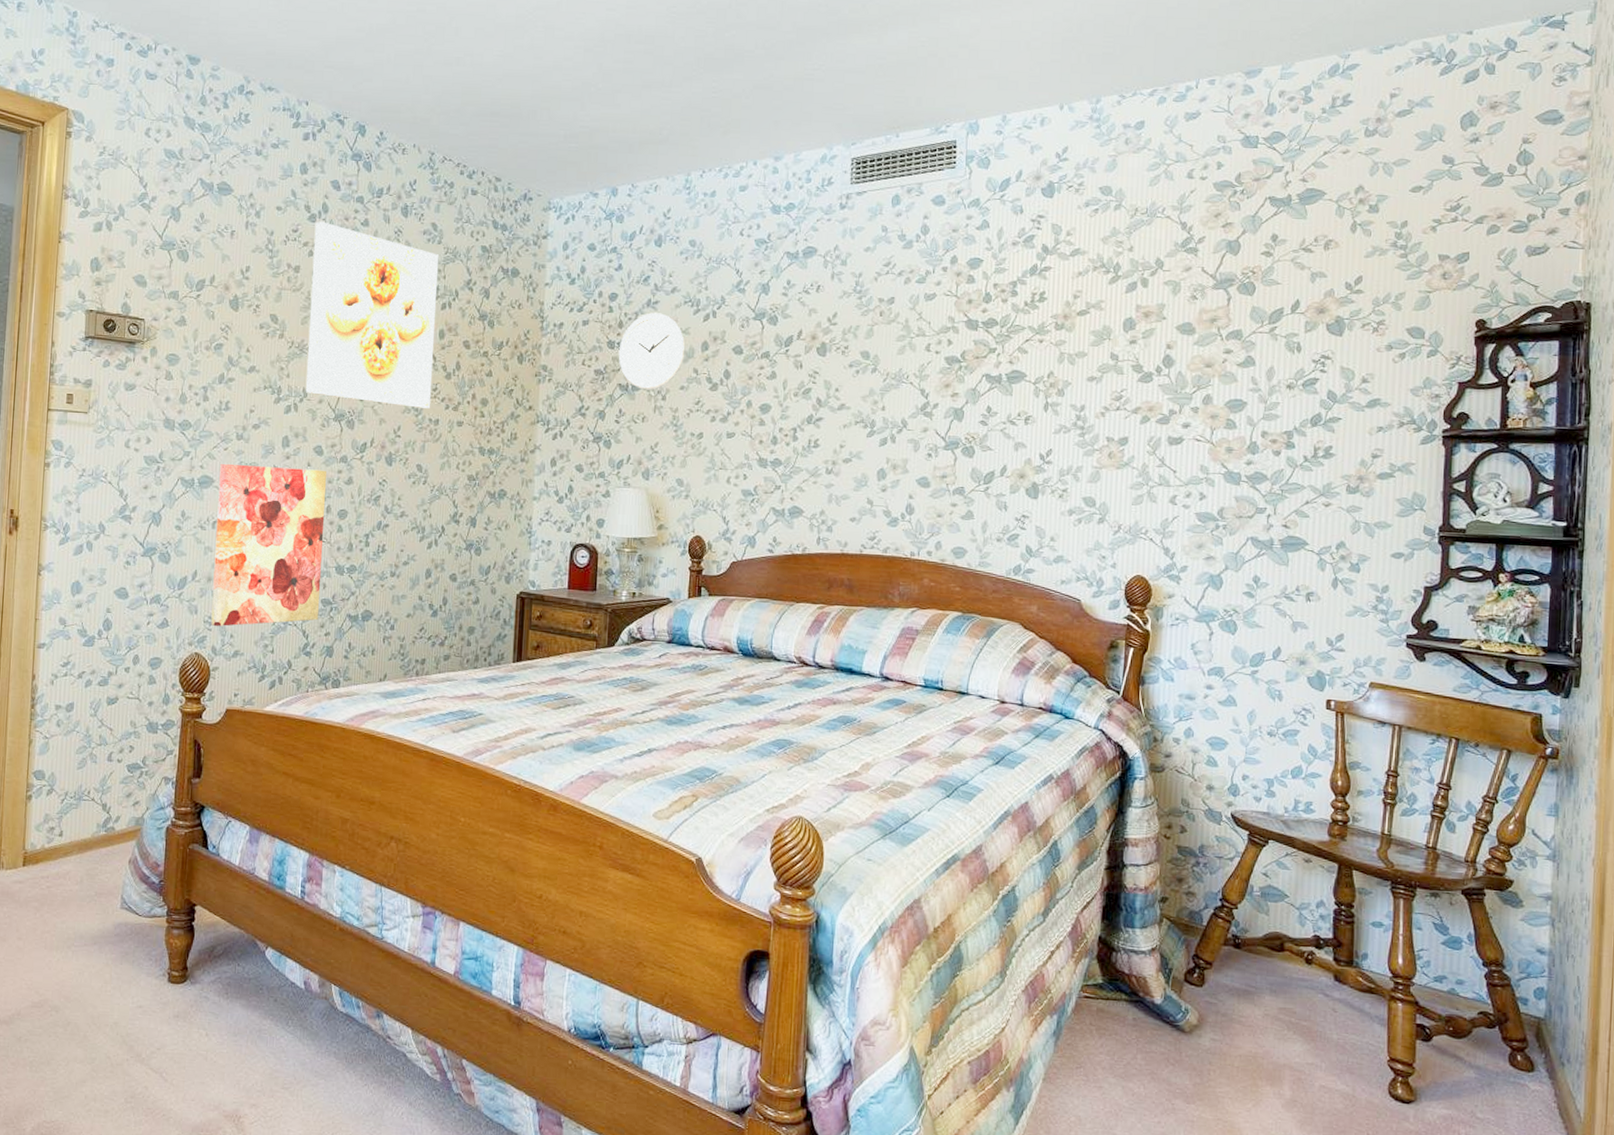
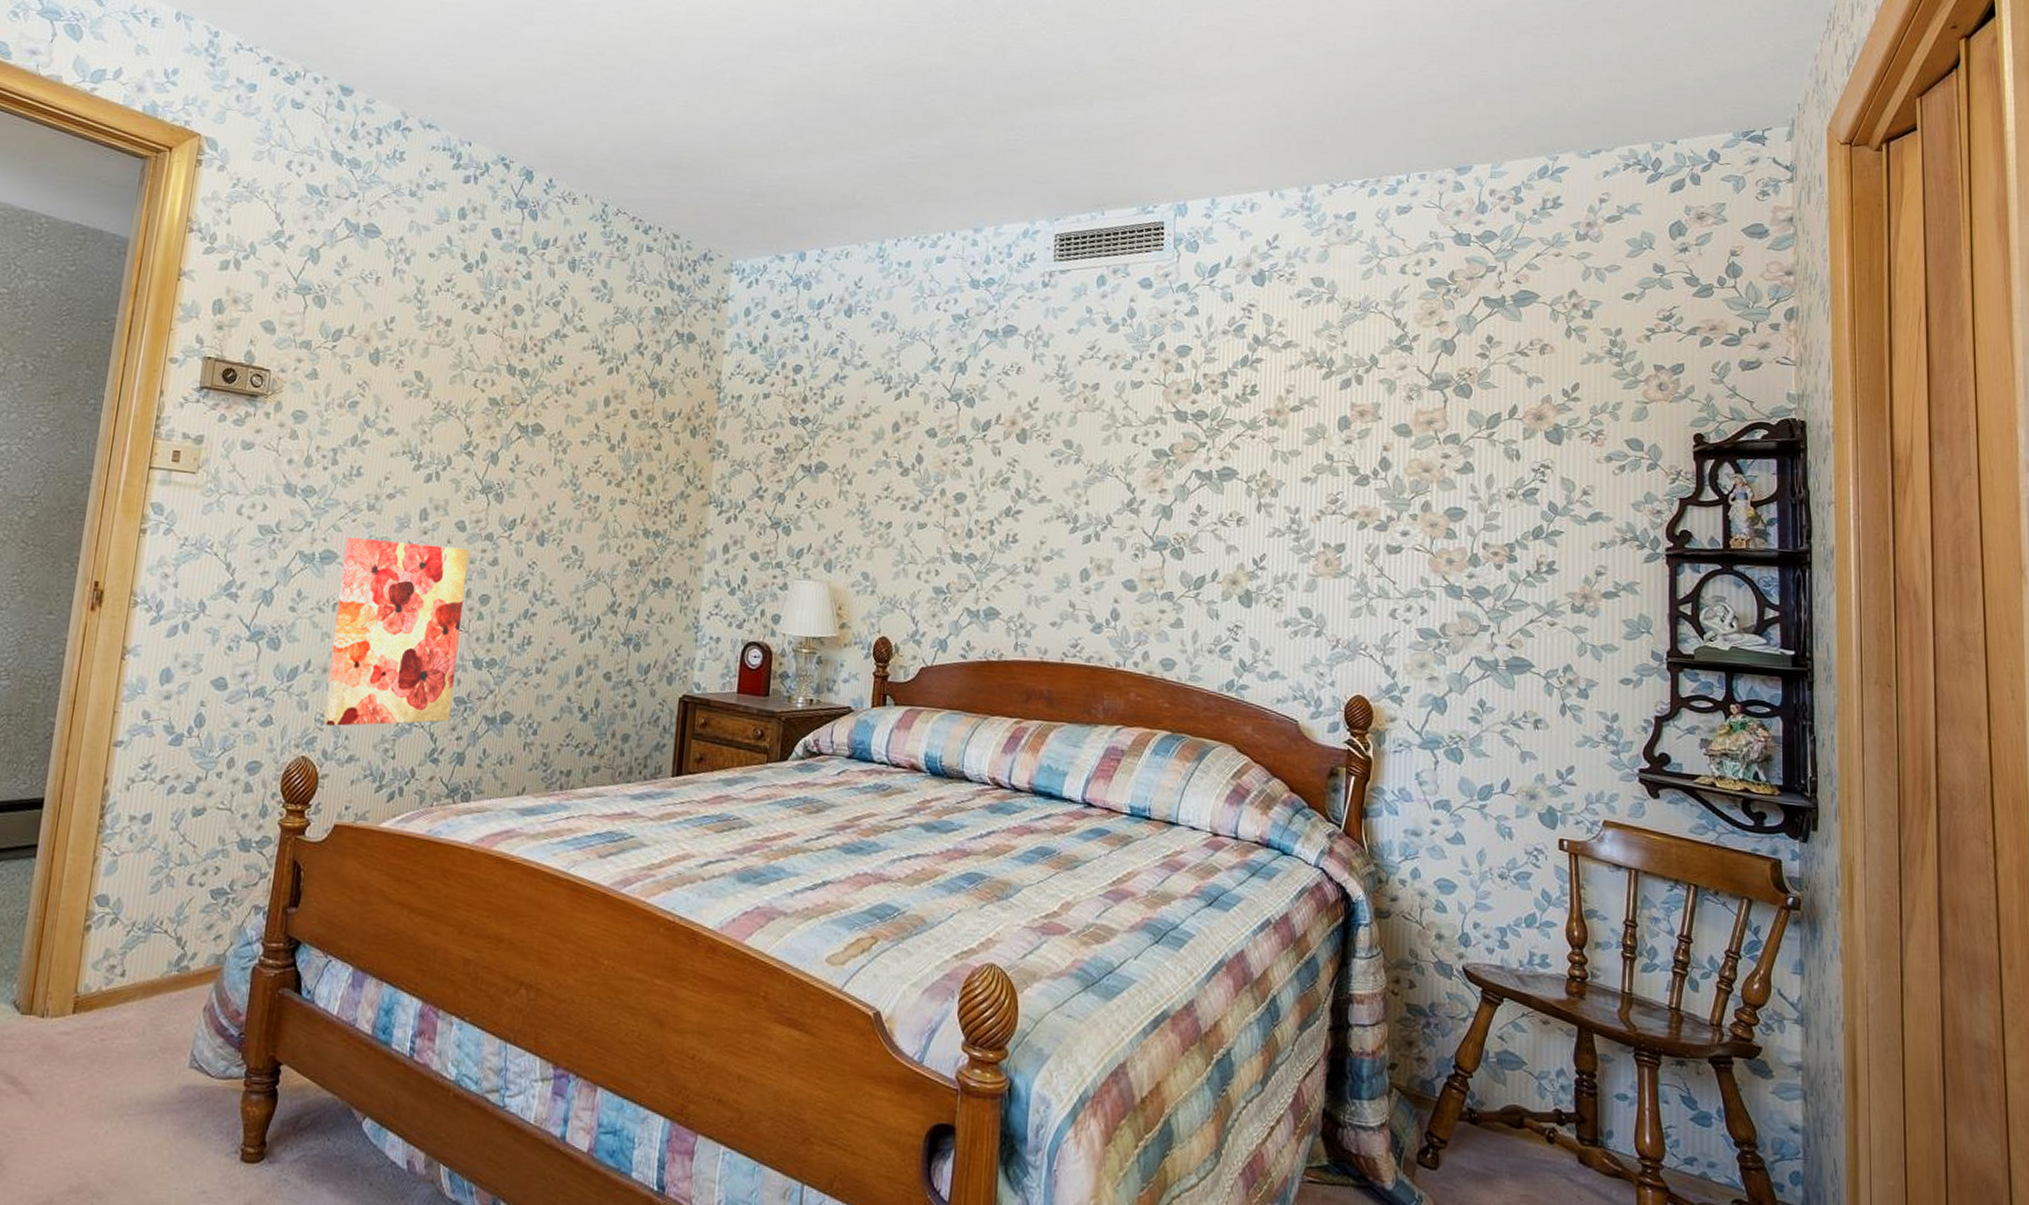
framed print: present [305,221,439,408] -> none [449,271,608,483]
wall clock: present [618,312,685,390] -> none [801,388,874,473]

